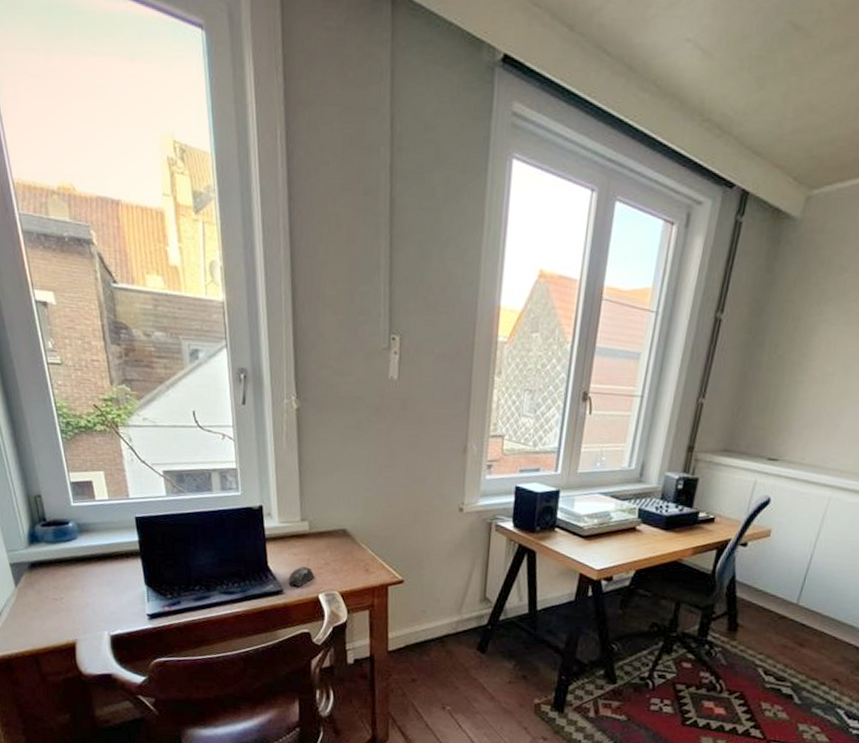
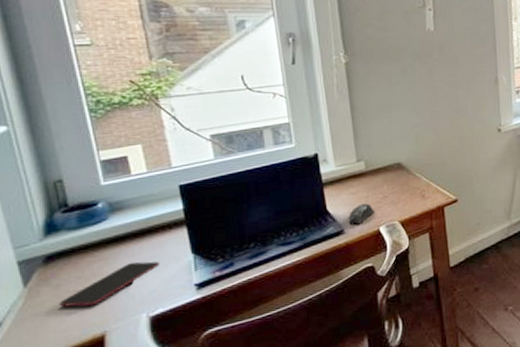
smartphone: none [41,582,119,615] -> present [59,261,160,307]

